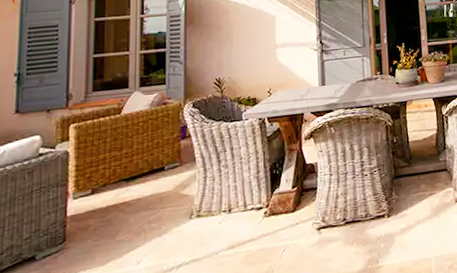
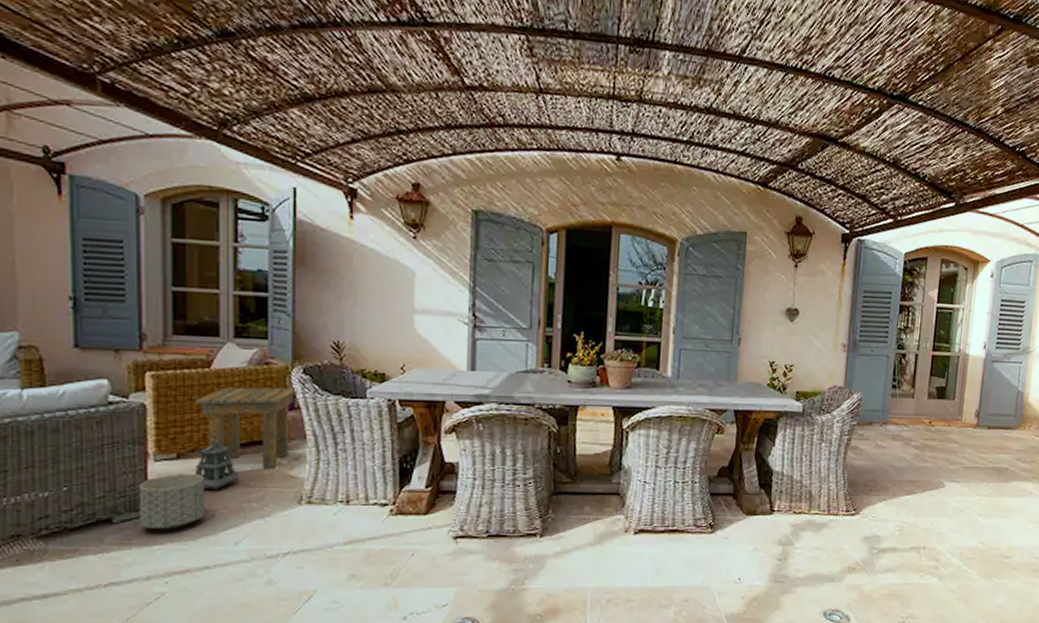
planter: none [57,204,114,261] -> present [138,473,205,530]
lantern: none [106,173,142,217] -> present [195,439,240,491]
side table: none [108,119,189,193] -> present [196,387,298,470]

